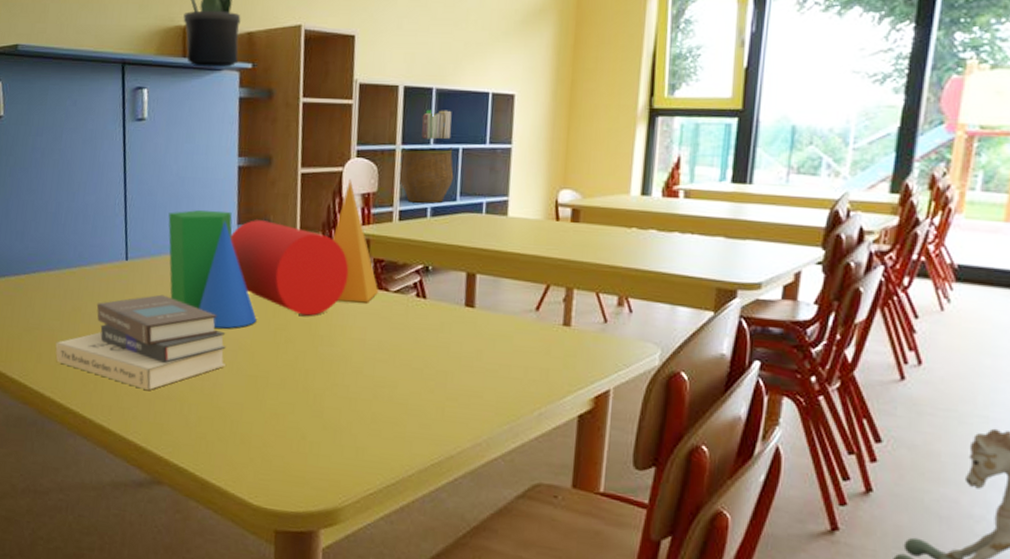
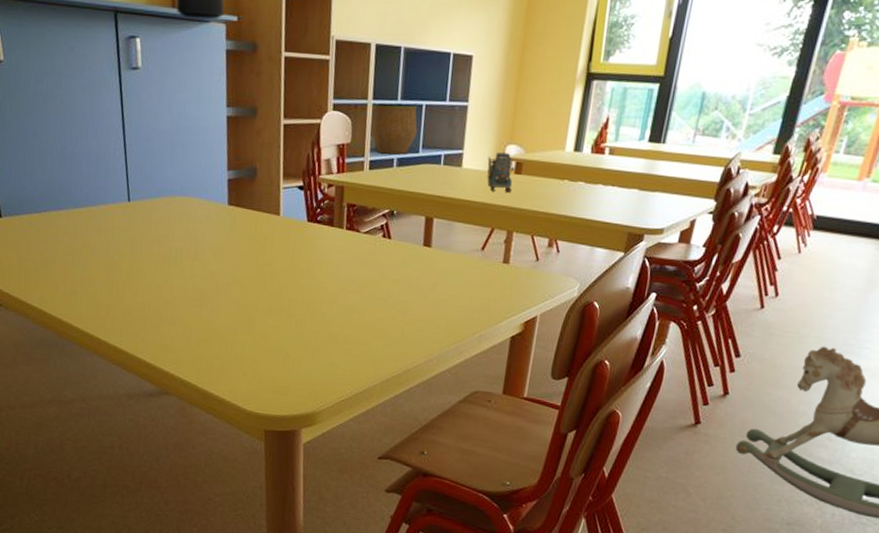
books: present [55,294,227,391] -> none [69,233,221,317]
toy blocks: present [168,179,379,329] -> none [165,130,352,264]
books: present [421,109,452,140] -> none [390,67,418,97]
toy truck: none [536,198,571,243] -> present [486,152,515,193]

